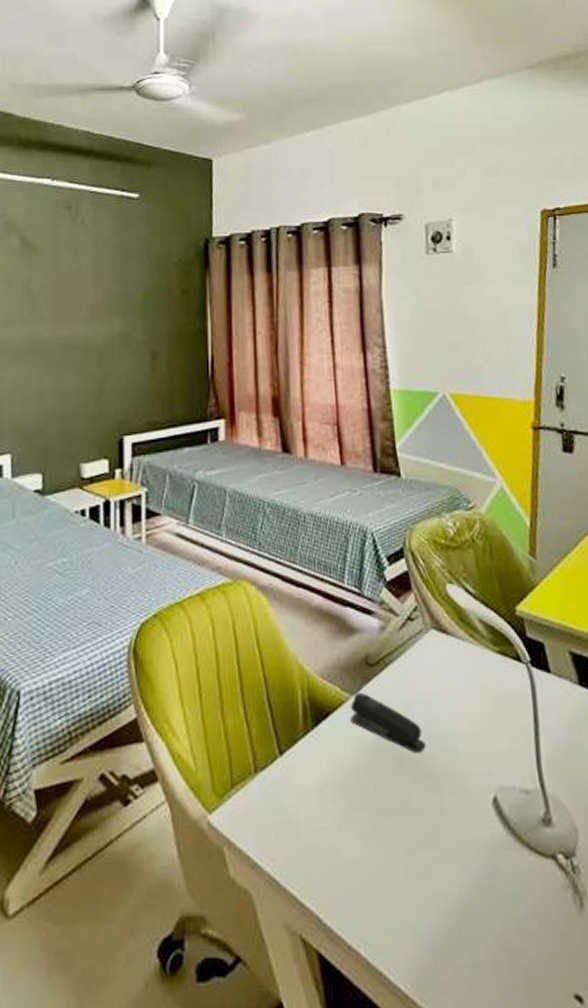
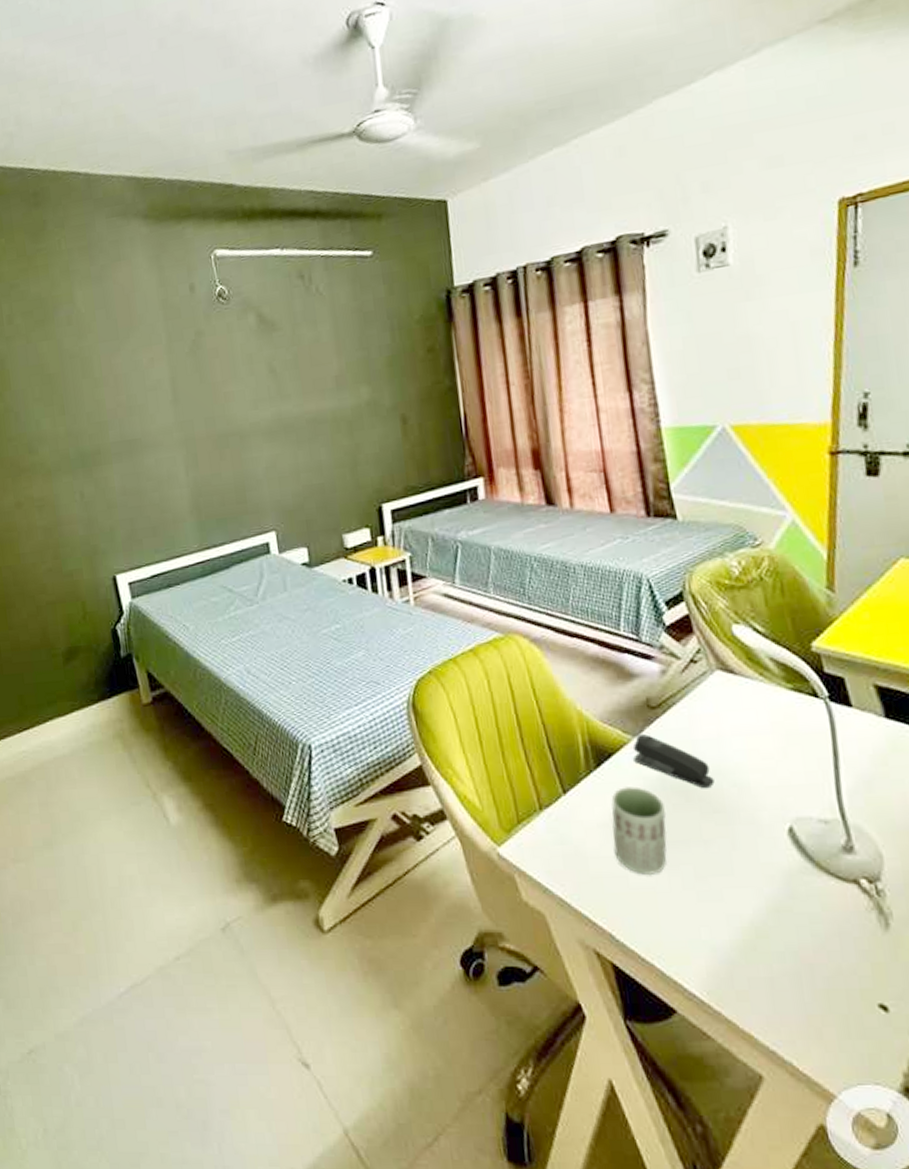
cup: none [326,749,380,848] -> present [611,786,667,875]

